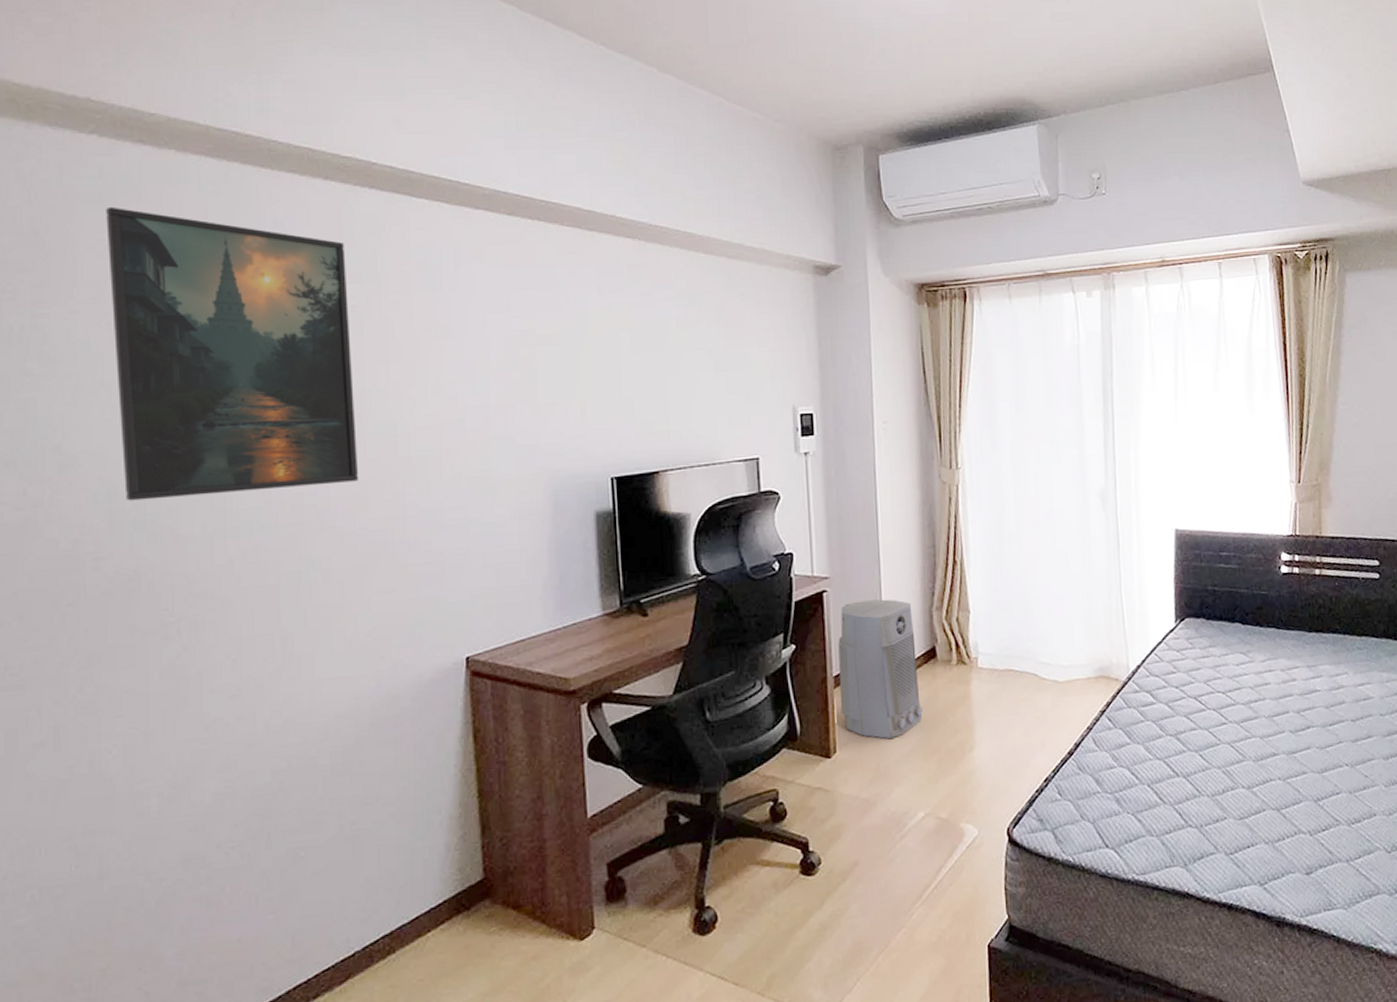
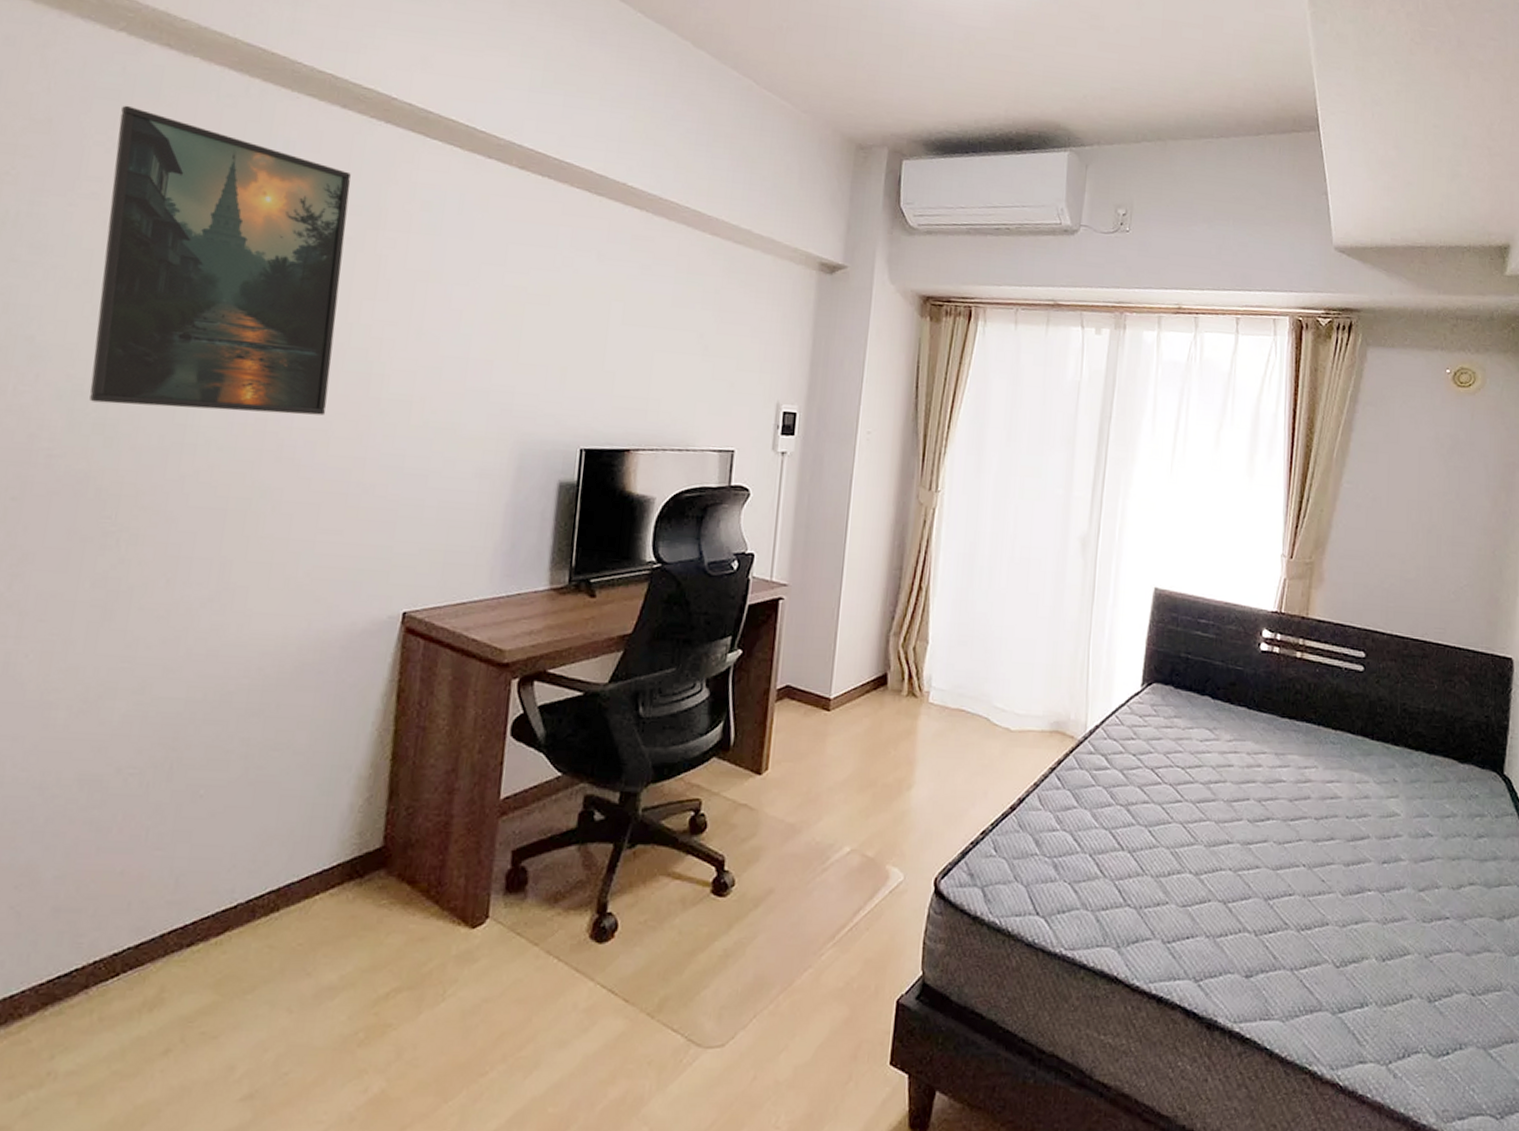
air purifier: present [838,599,923,739] -> none [778,614,869,765]

